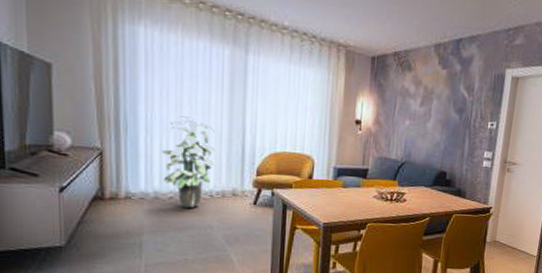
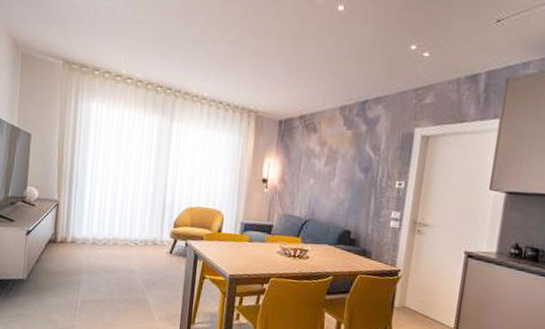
indoor plant: present [161,114,217,208] -> none [100,173,143,254]

